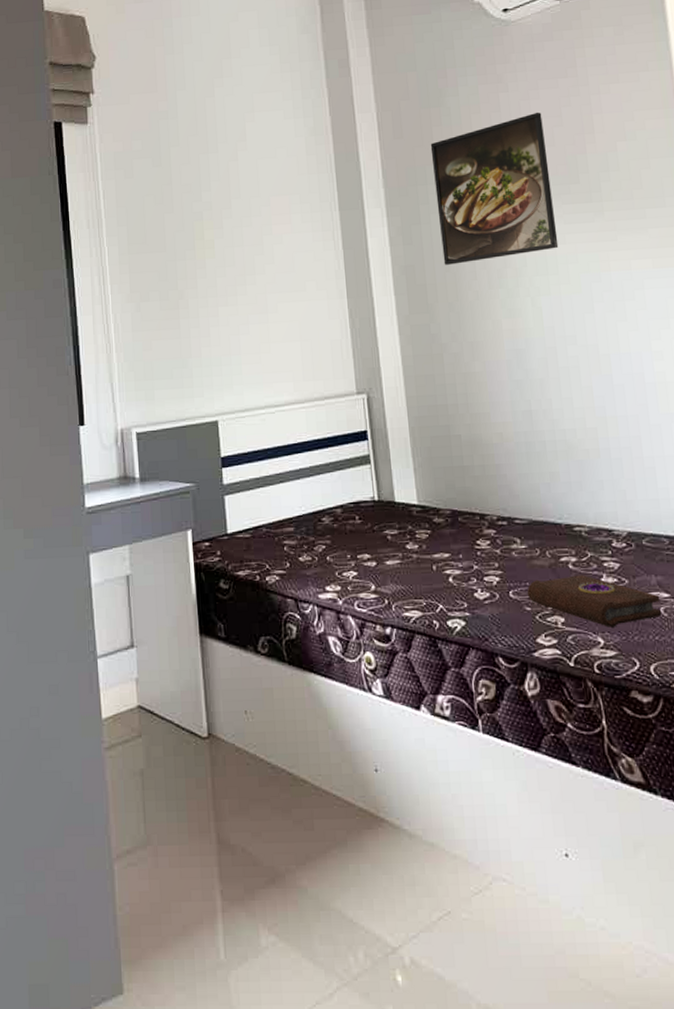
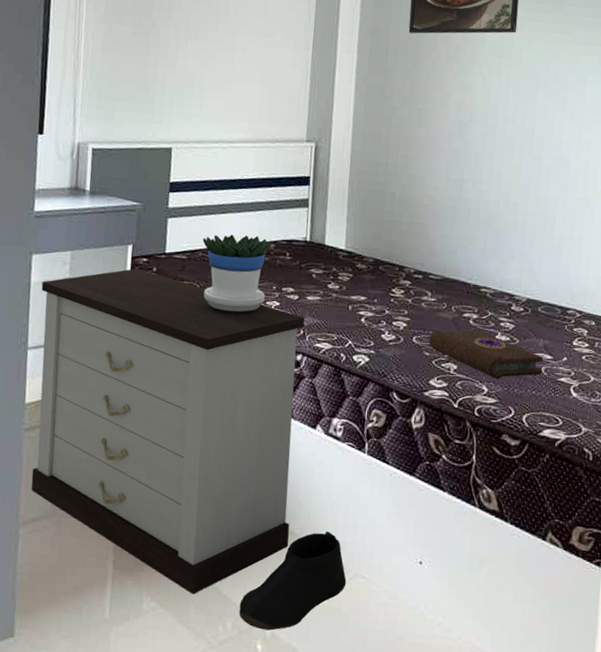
nightstand: none [103,554,413,921] -> present [31,268,305,594]
flowerpot: none [264,501,340,590] -> present [202,234,273,313]
shoe: none [368,829,486,957] -> present [239,531,347,631]

